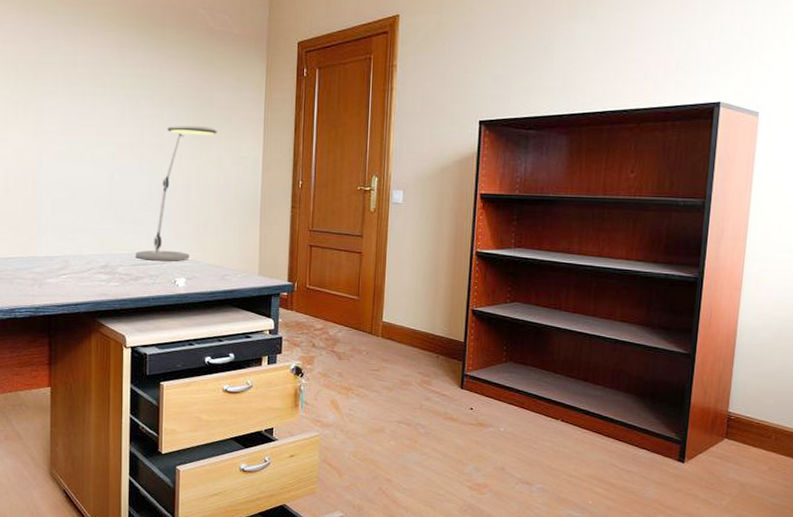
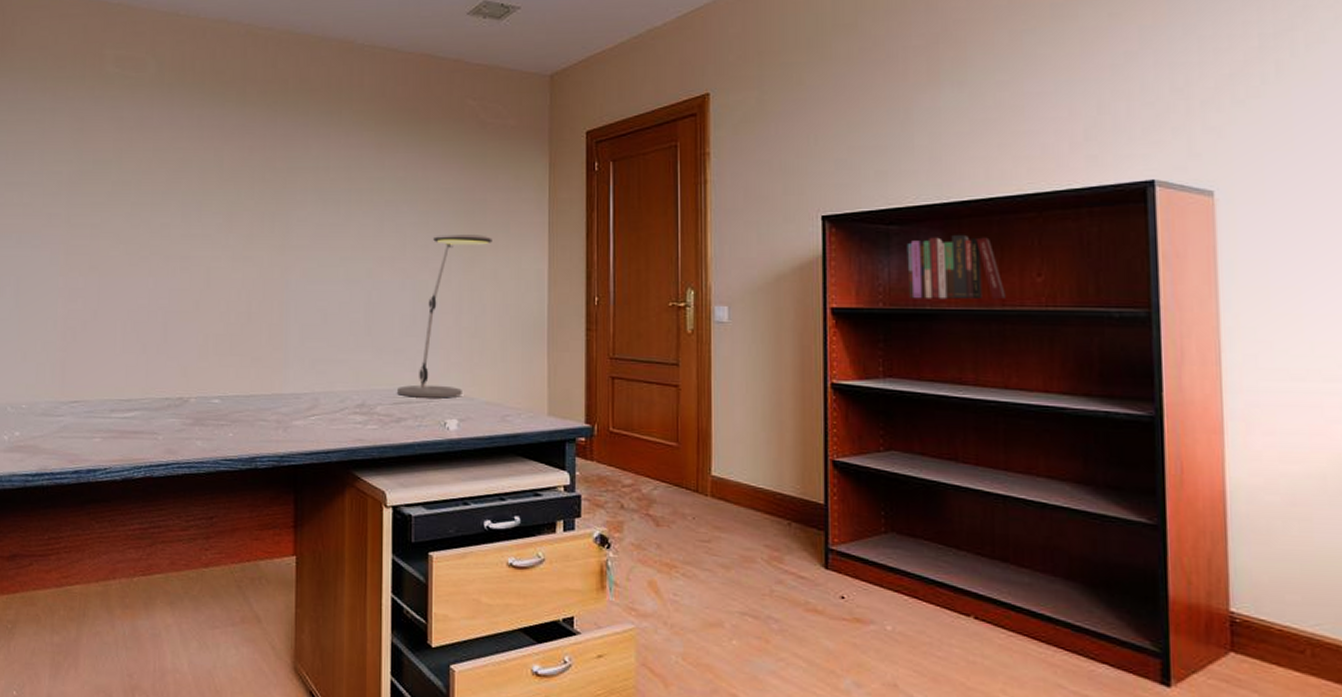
books: none [538,139,607,190] -> present [907,234,1006,300]

